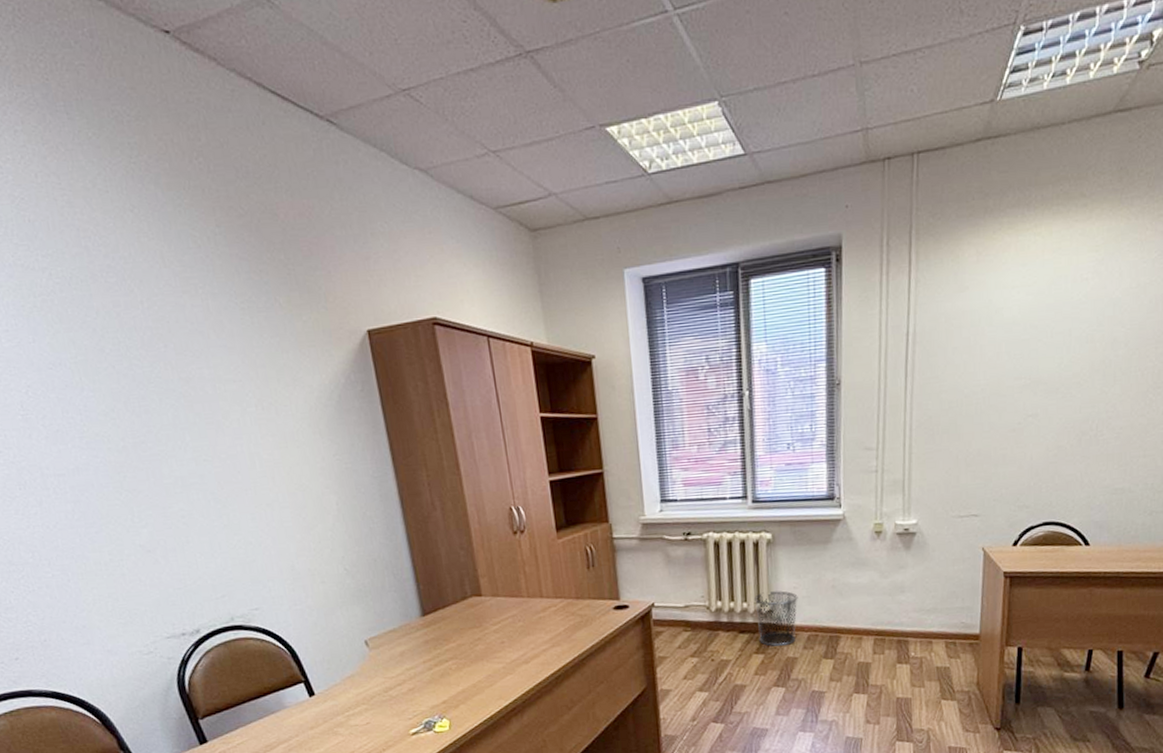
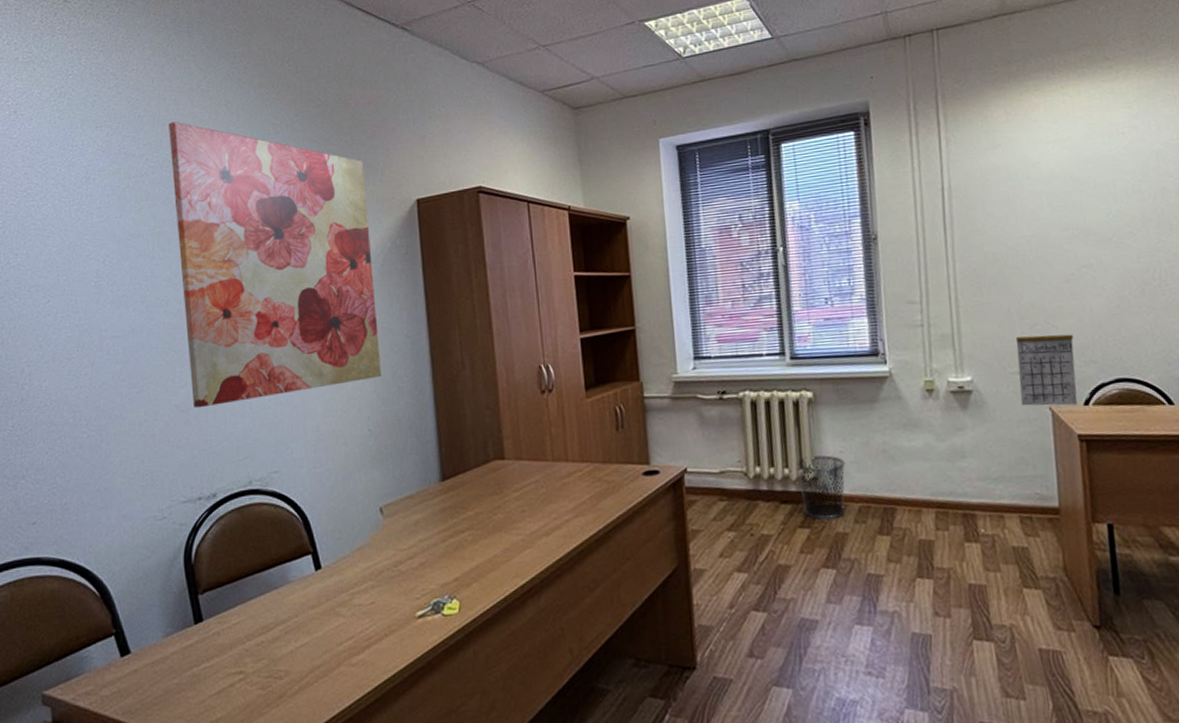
wall art: none [67,228,351,548] -> present [169,121,381,409]
calendar: none [958,470,1012,547] -> present [1015,322,1078,406]

